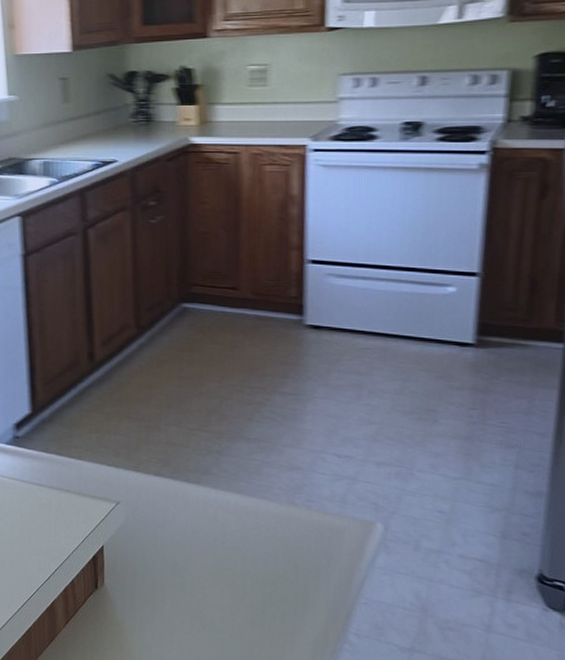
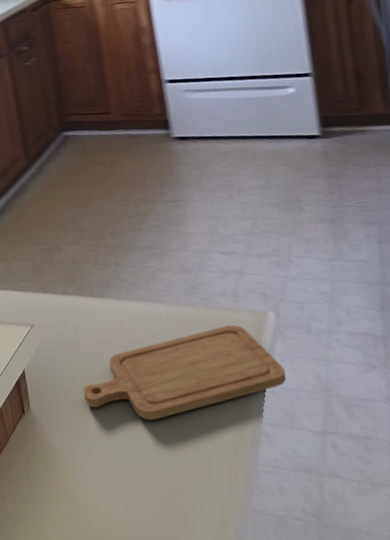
chopping board: none [162,530,383,614] -> present [83,324,286,420]

